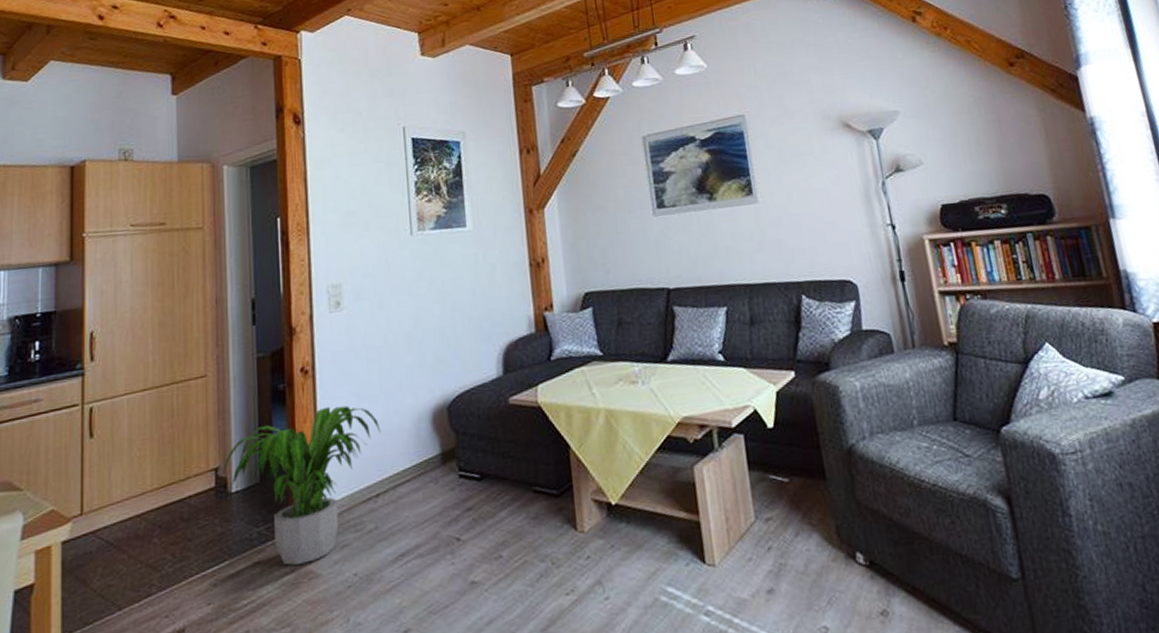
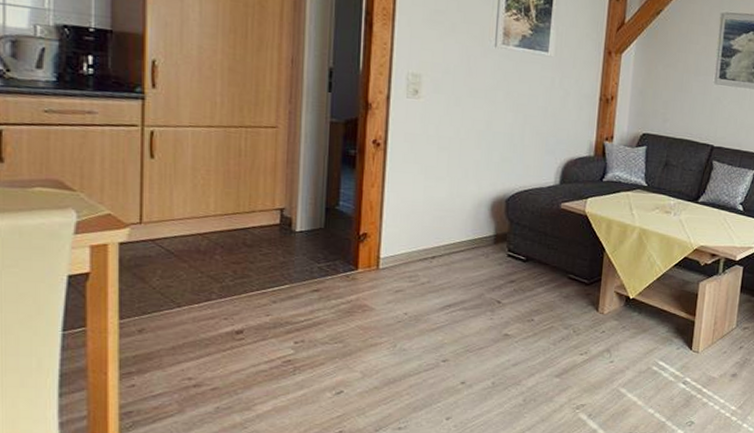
potted plant: present [223,405,381,566] -> none [289,178,443,299]

